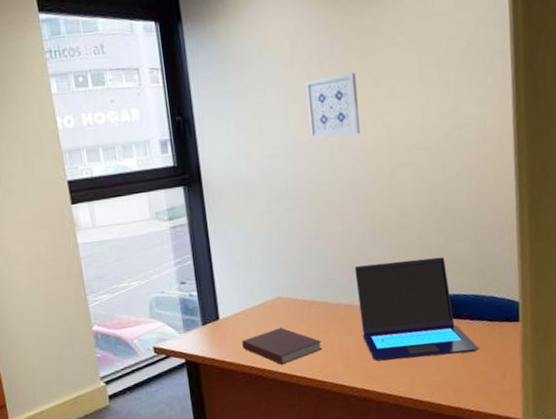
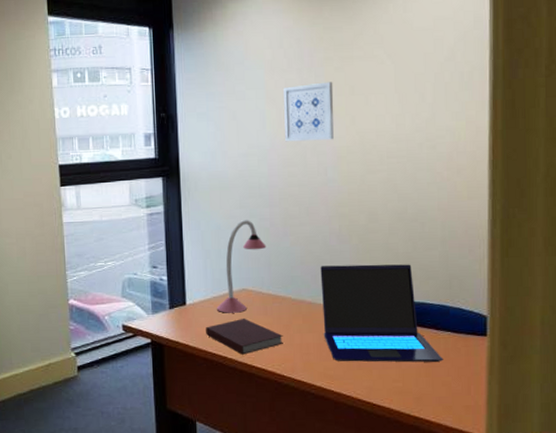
desk lamp: none [251,225,299,324] -> present [216,220,267,313]

